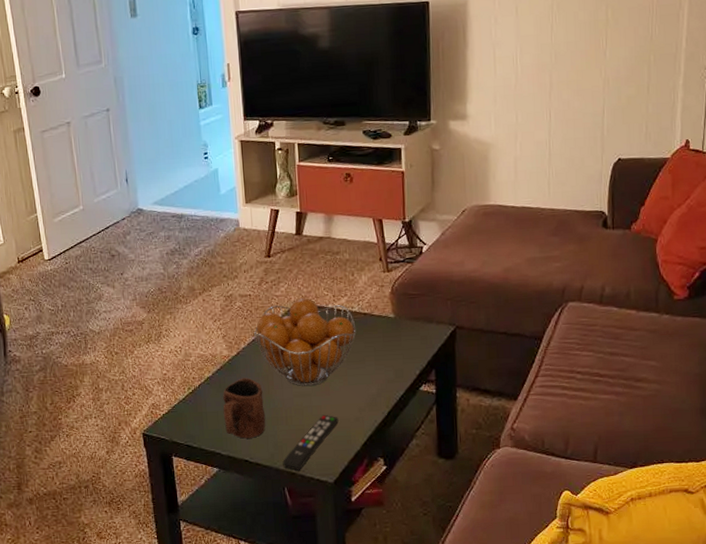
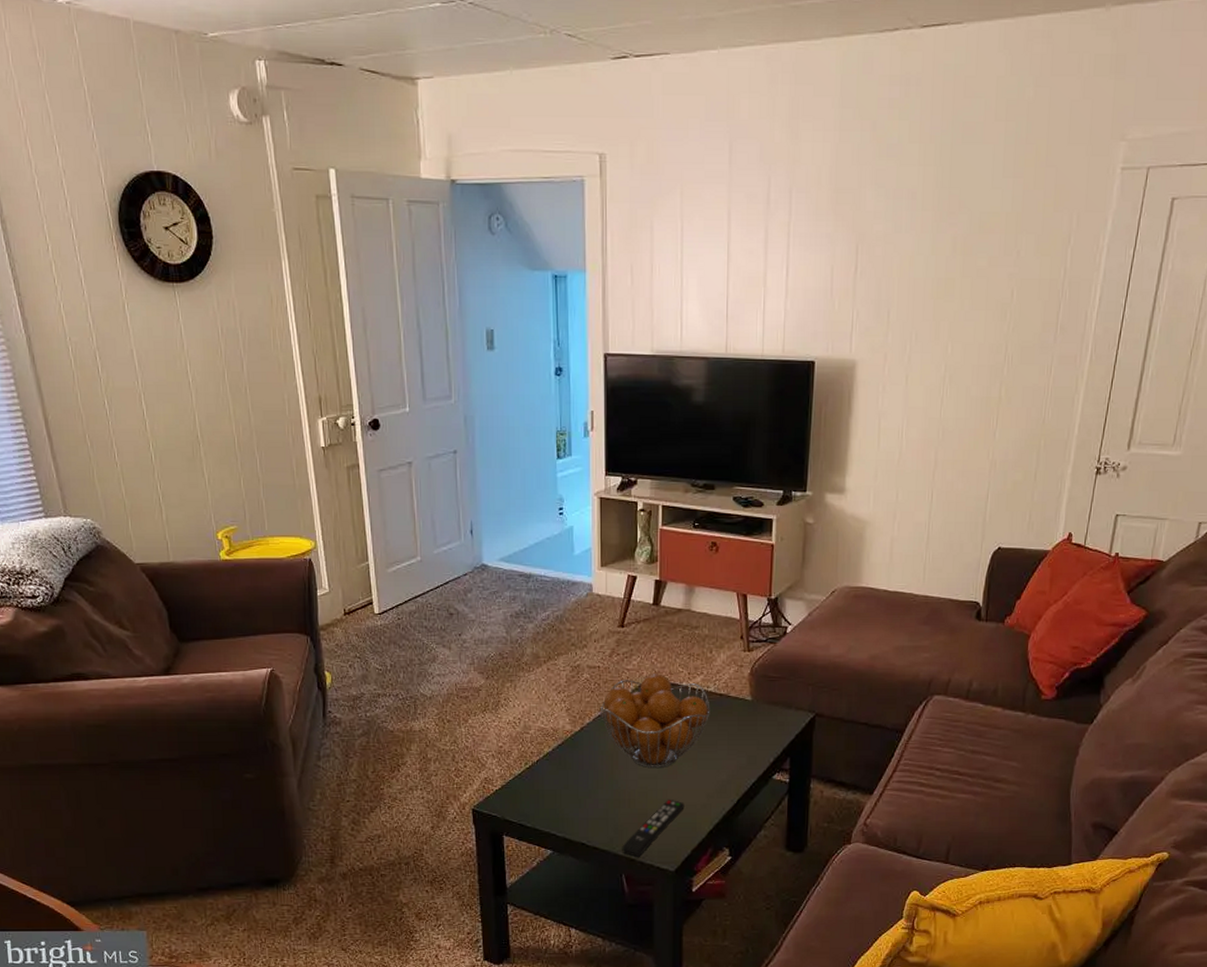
mug: present [223,378,266,439] -> none [561,756,607,820]

